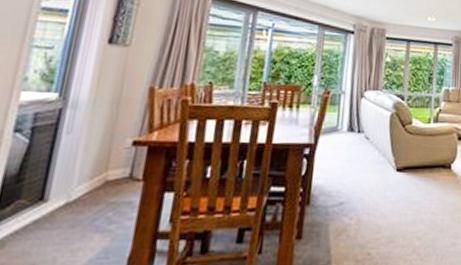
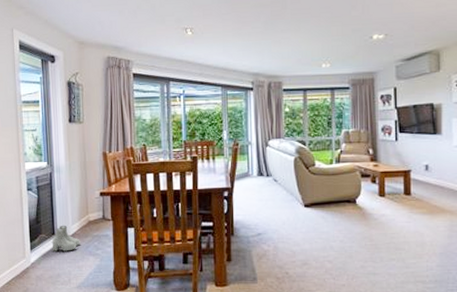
boots: none [33,185,85,226] -> present [51,225,81,251]

